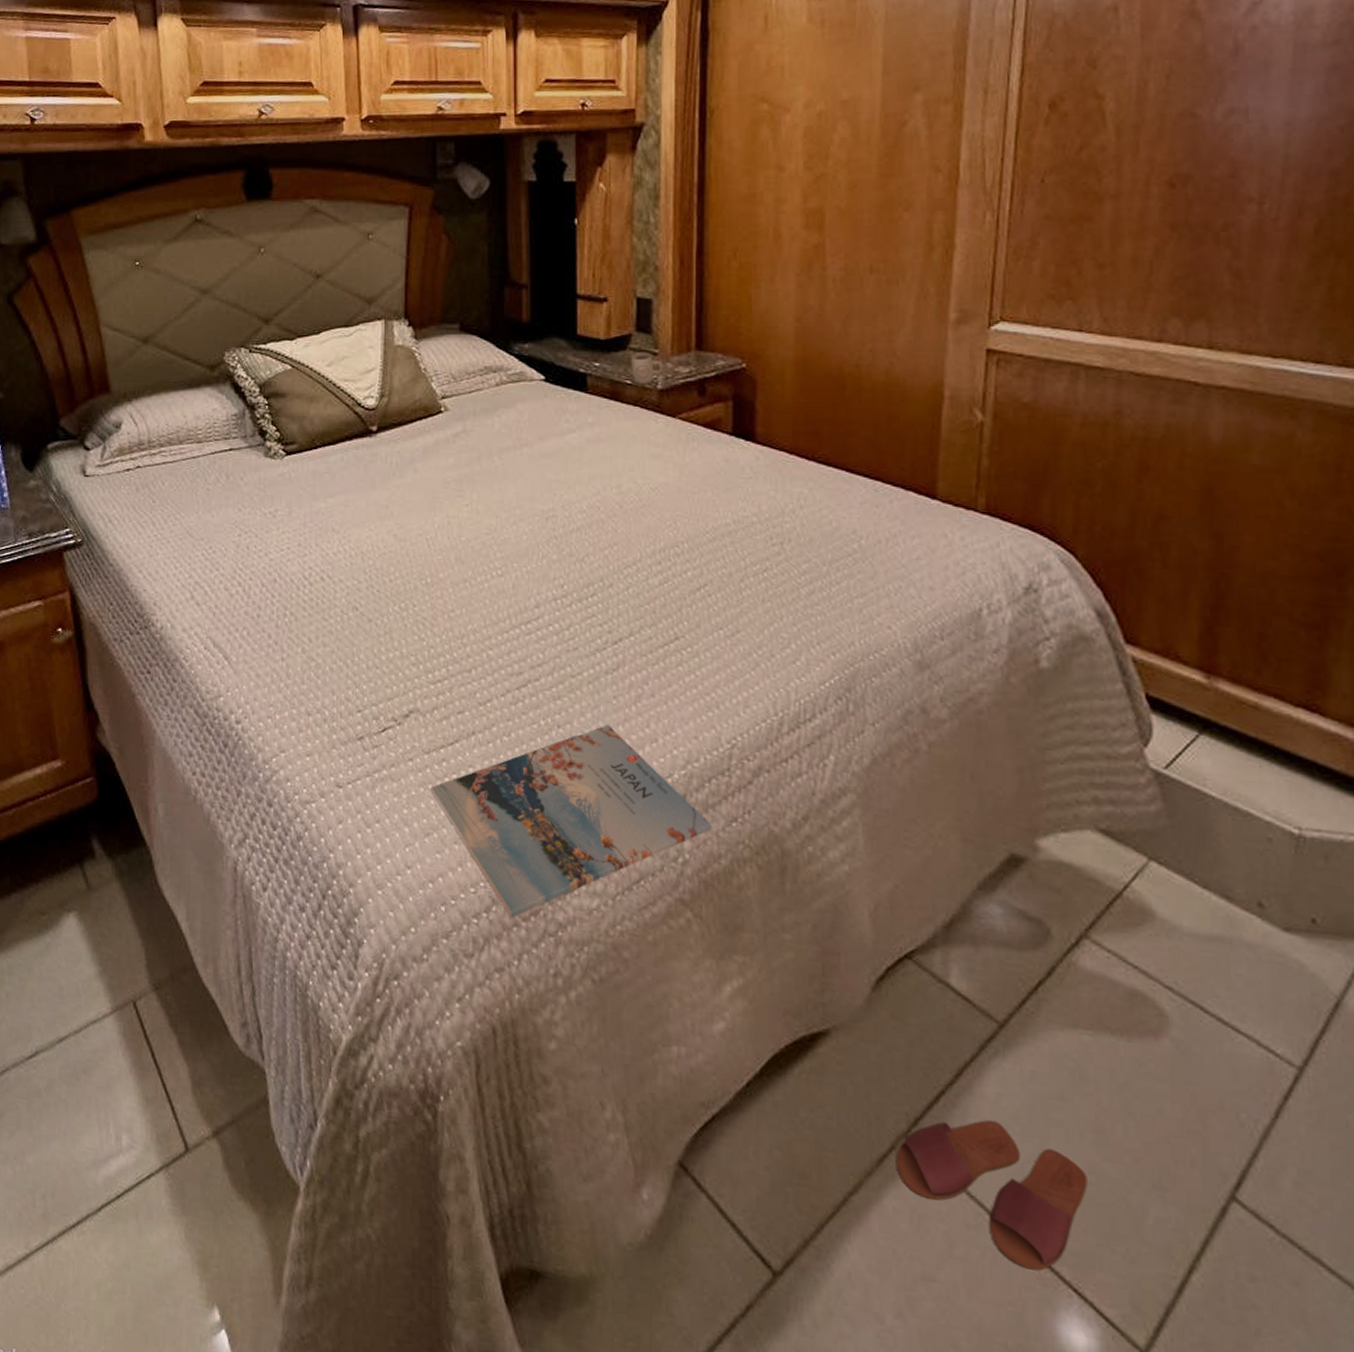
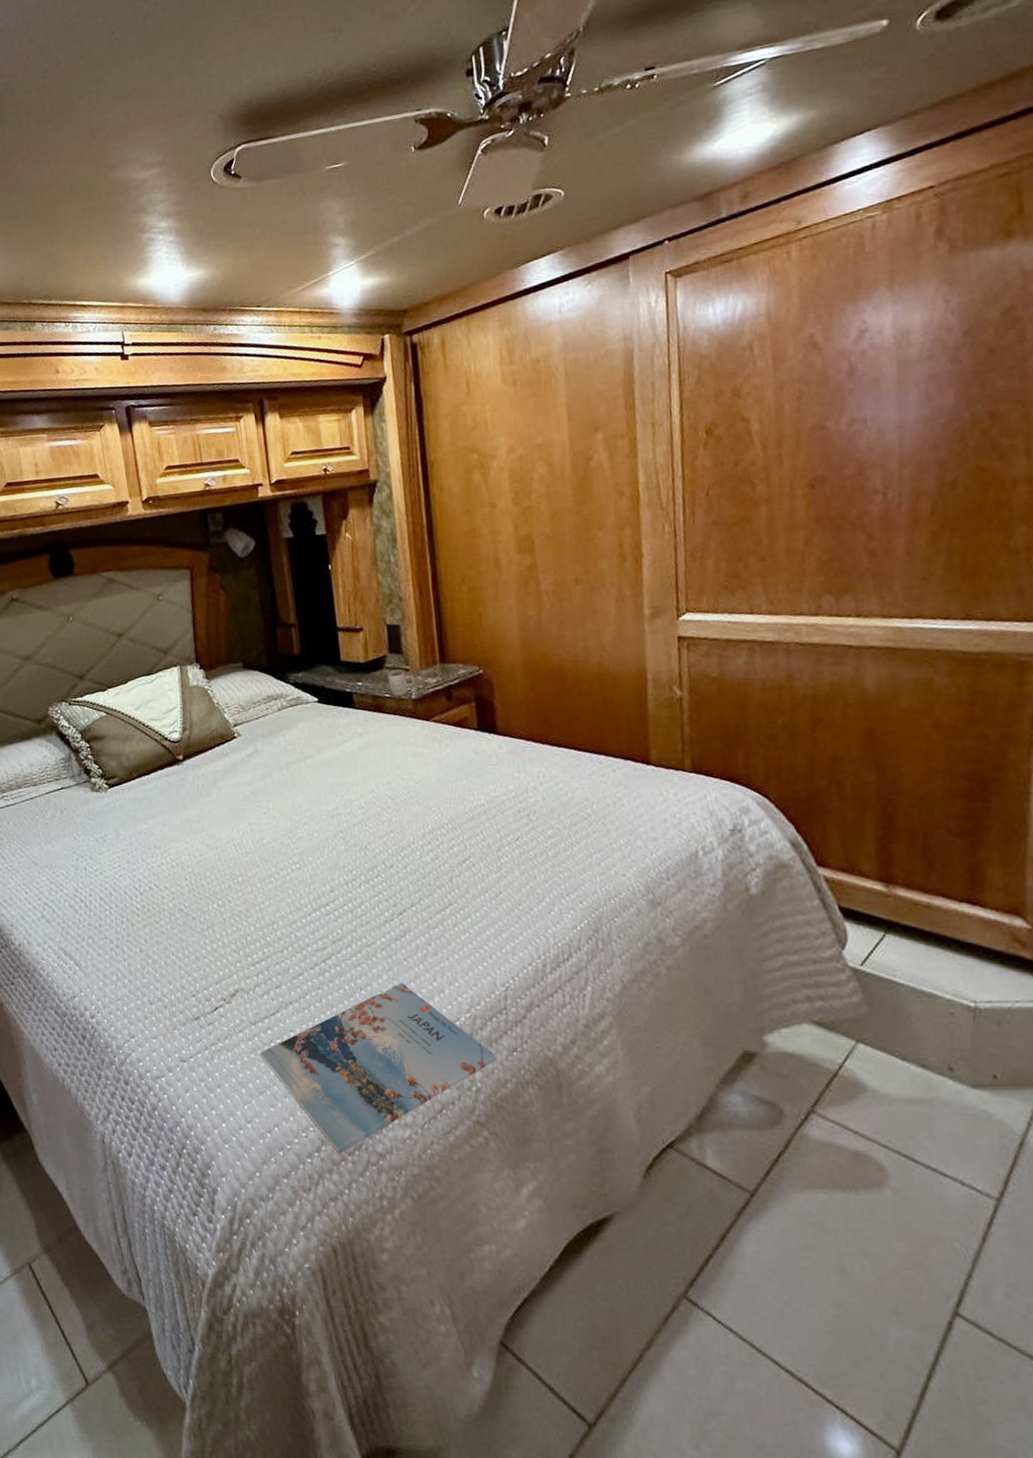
slippers: present [895,1119,1087,1271] -> none [678,1274,838,1395]

